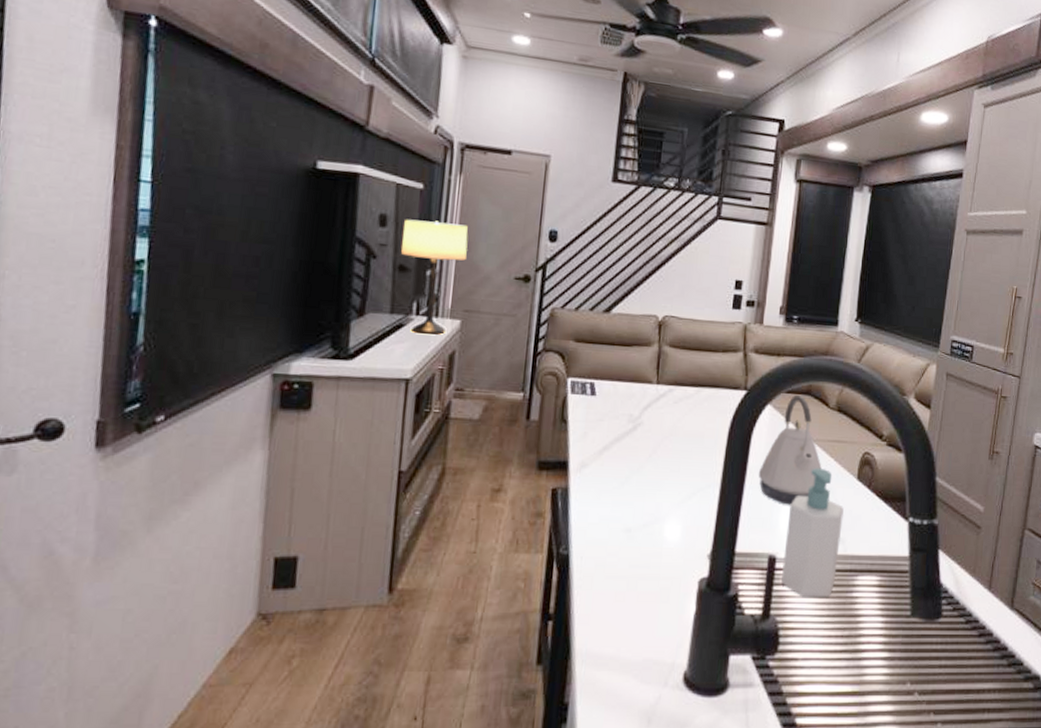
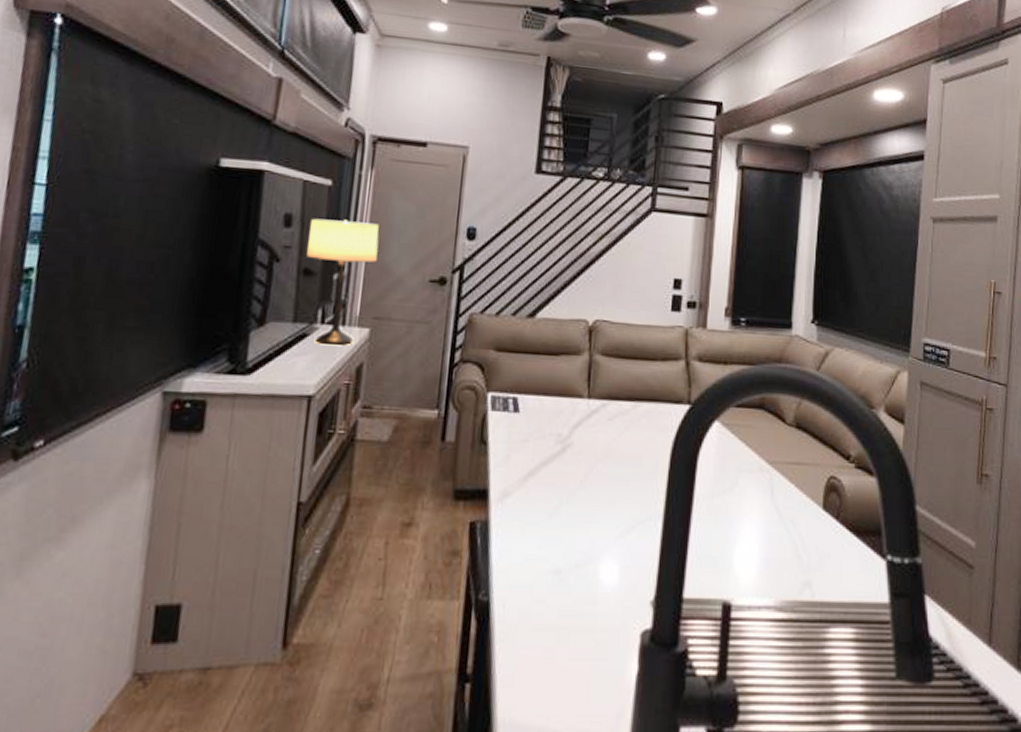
kettle: present [758,394,822,505] -> none [706,408,781,540]
soap bottle: present [780,467,844,597] -> none [737,495,809,654]

